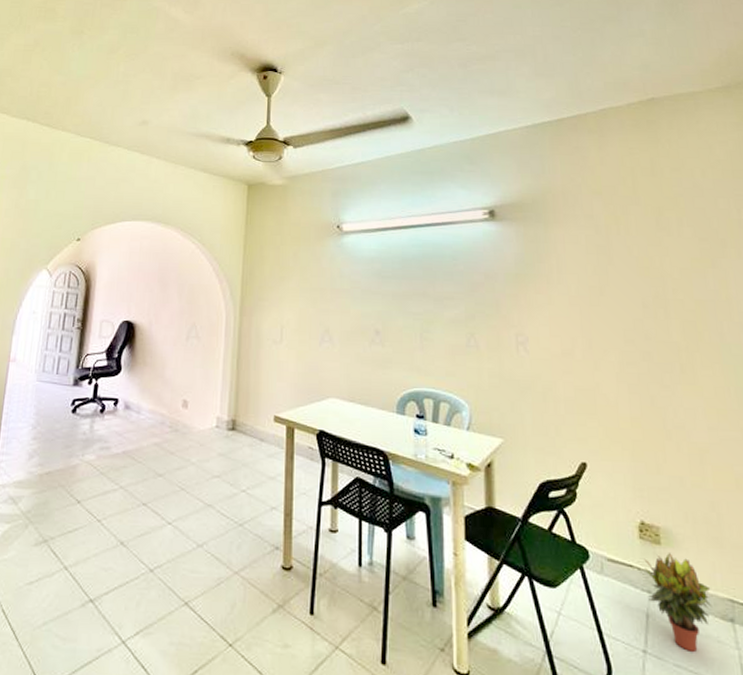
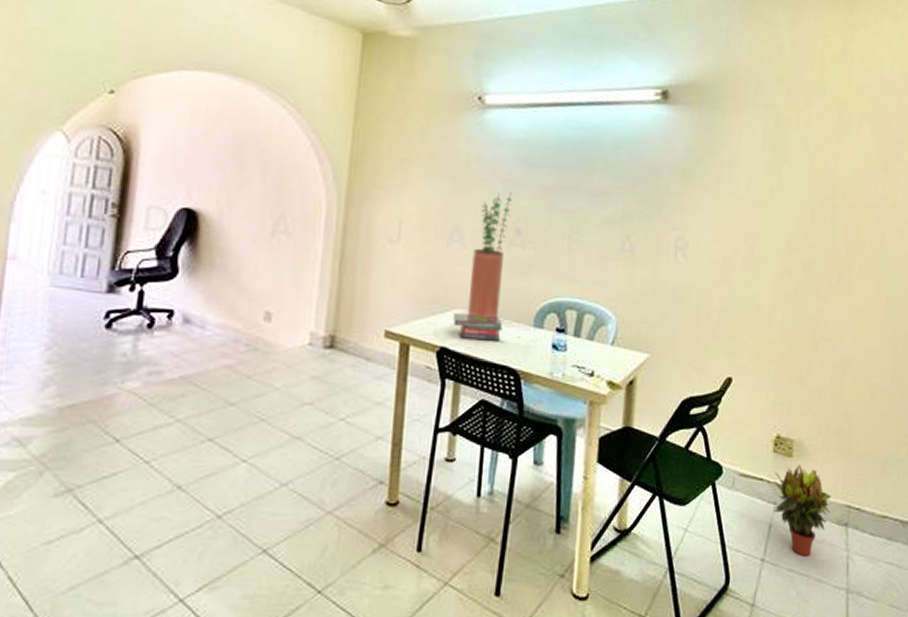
books: none [327,400,370,426] -> present [452,312,503,341]
vase: none [339,300,370,406] -> present [467,192,513,318]

